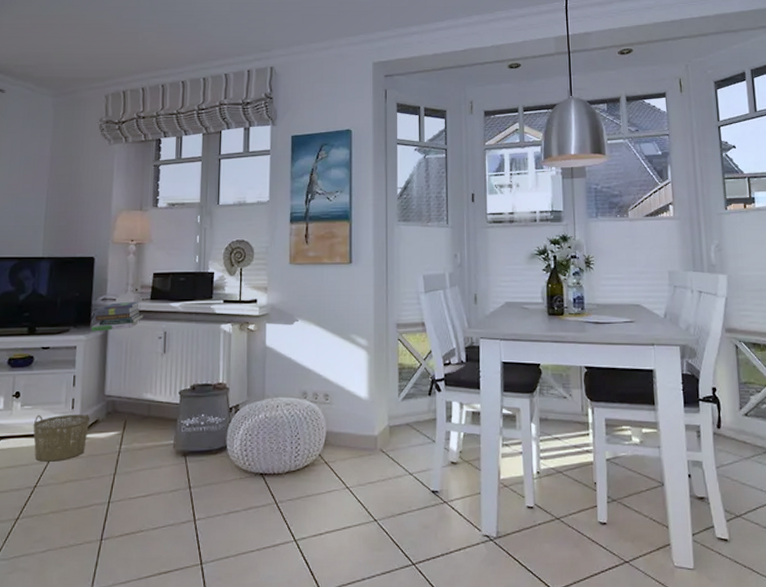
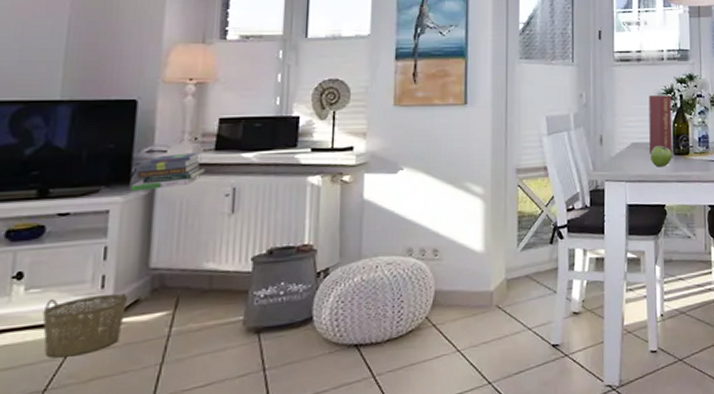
book: none [522,256,547,315] -> present [648,95,673,155]
fruit: none [525,305,546,327] -> present [651,145,672,167]

